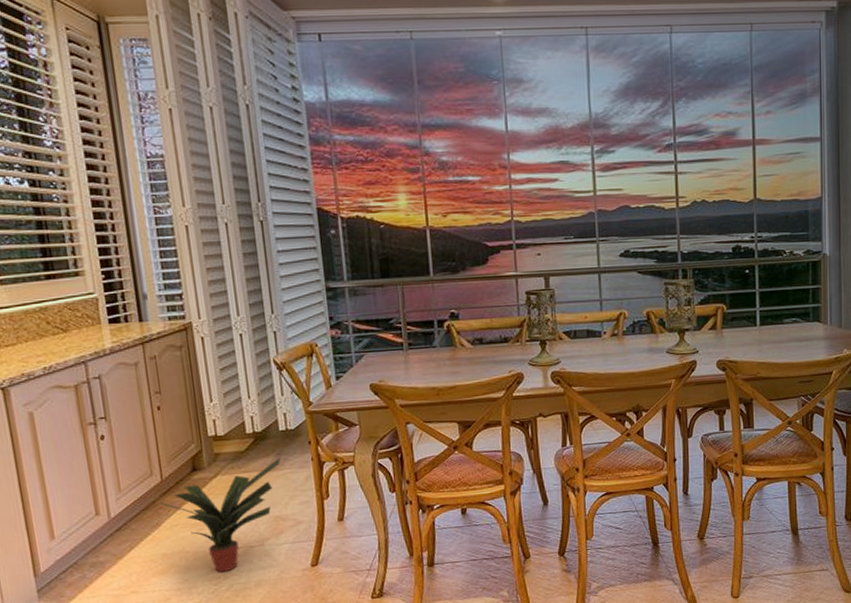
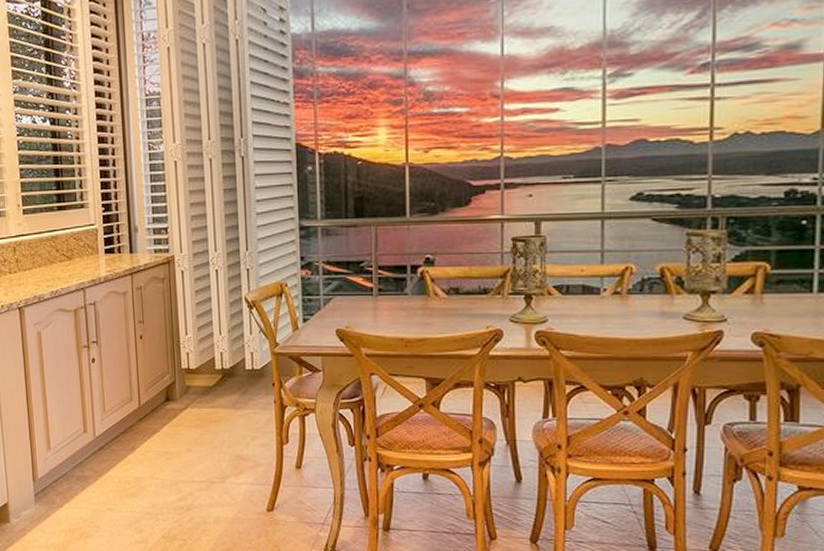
potted plant: present [160,457,282,573] -> none [137,396,246,504]

